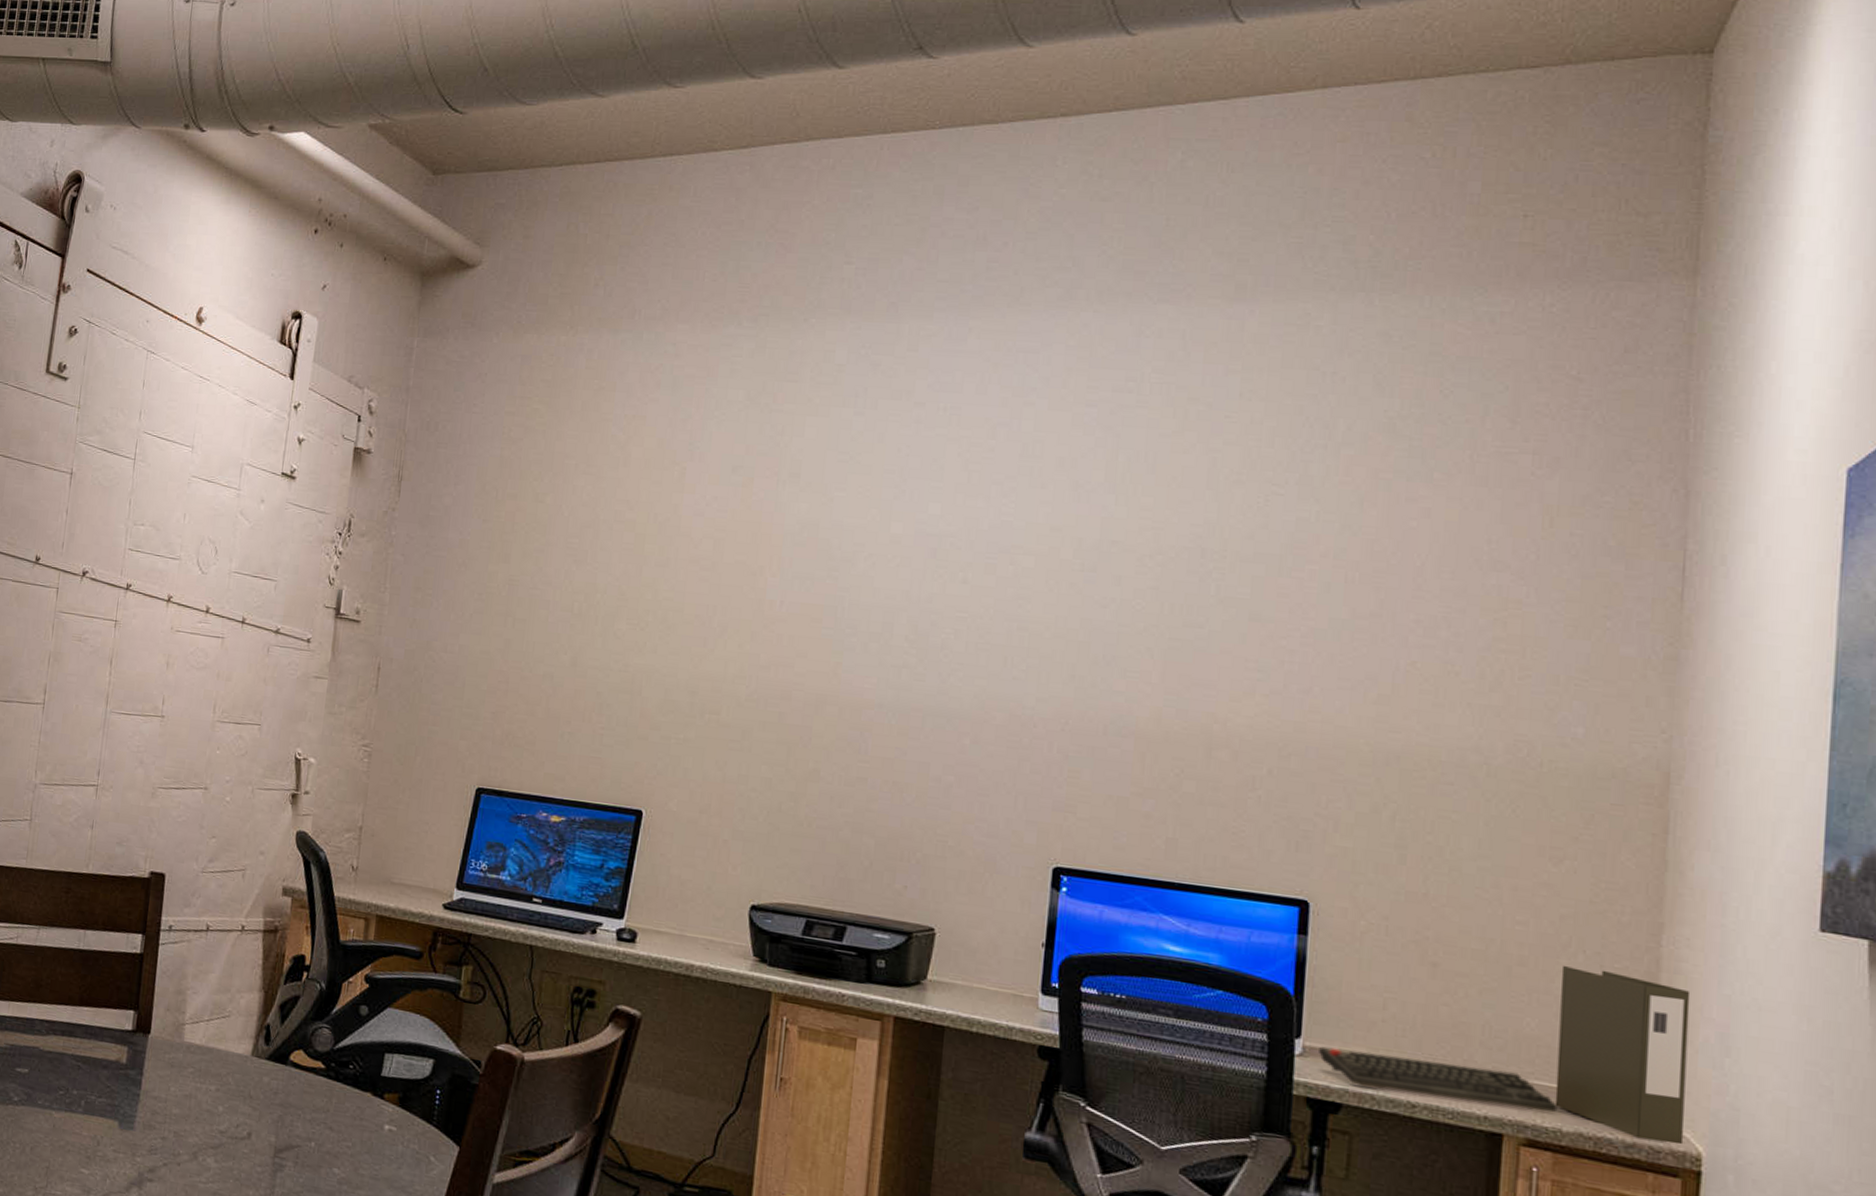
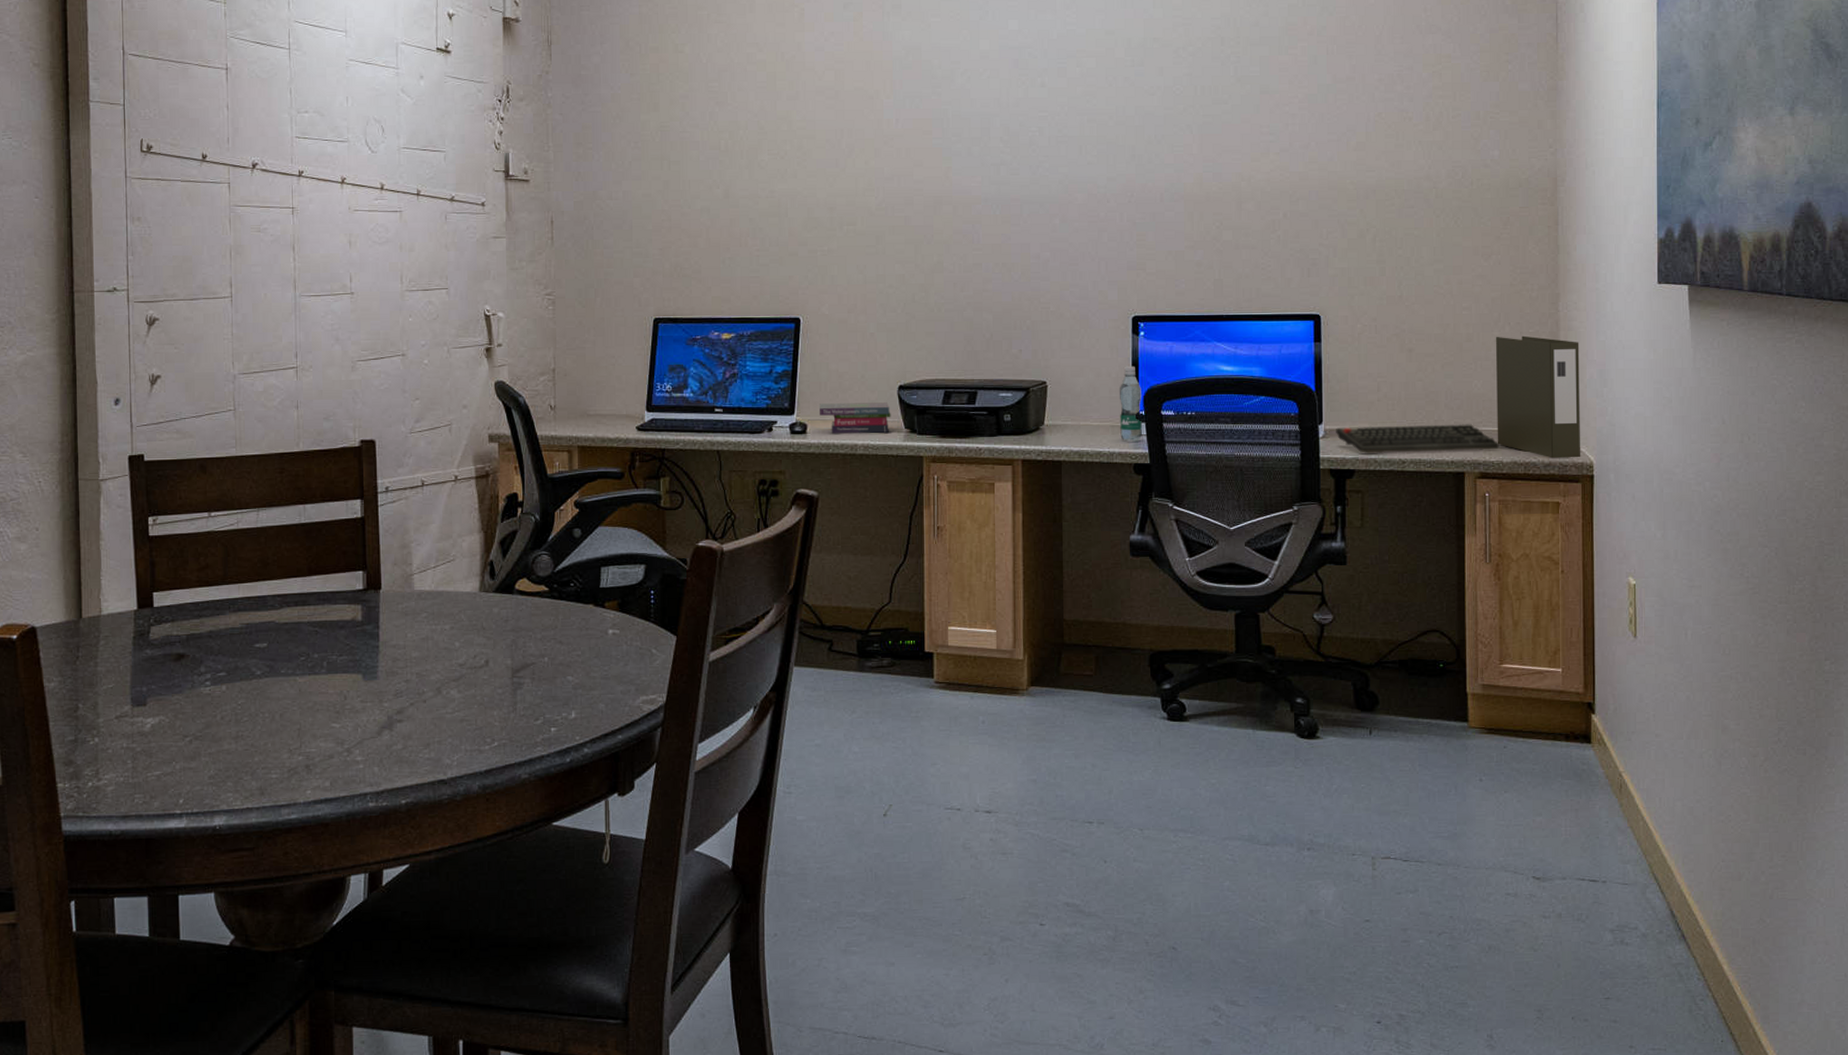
books: none [653,911,739,958] -> present [820,402,891,434]
bottle: none [1024,925,1057,1020] -> present [1119,366,1142,442]

